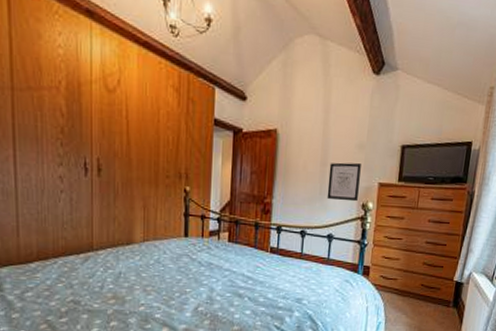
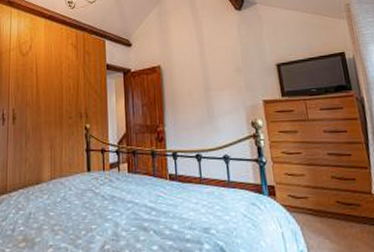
wall art: present [327,162,361,202] -> none [212,85,247,122]

